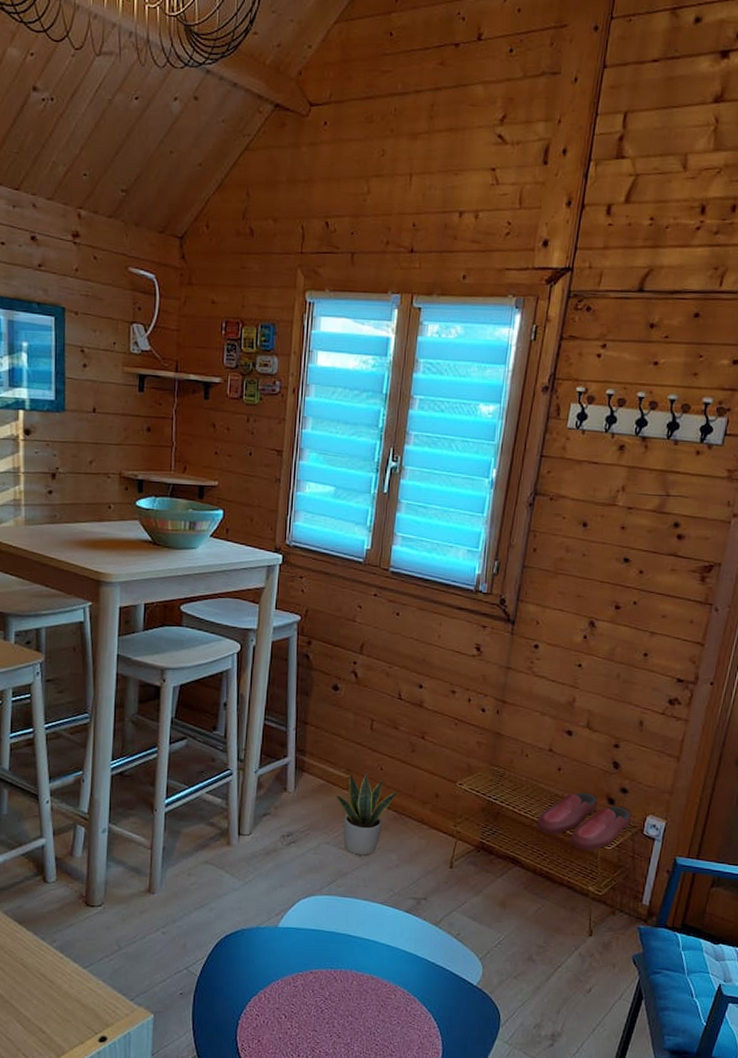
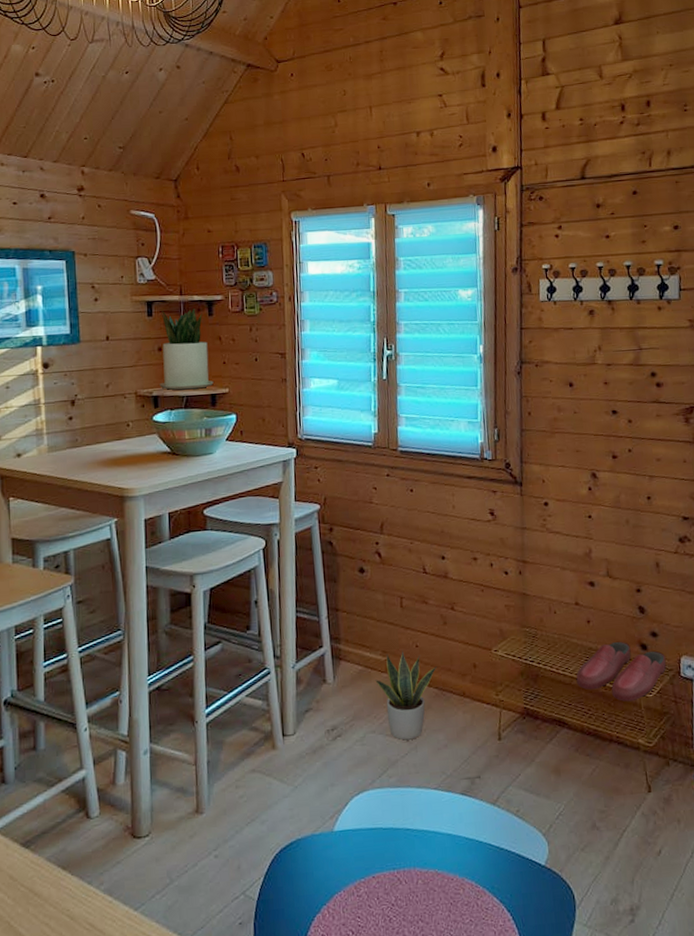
planter: none [146,386,203,478] -> present [159,307,214,390]

